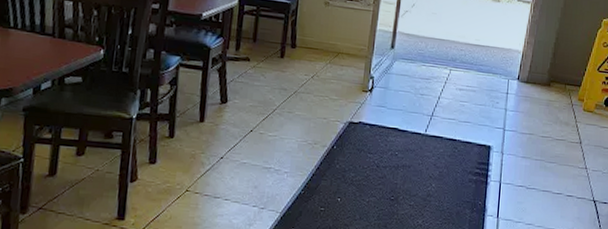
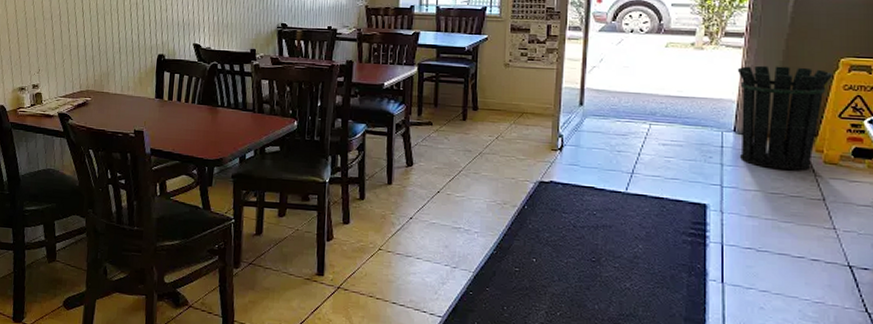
waste bin: none [521,20,596,116] -> present [737,65,832,170]

